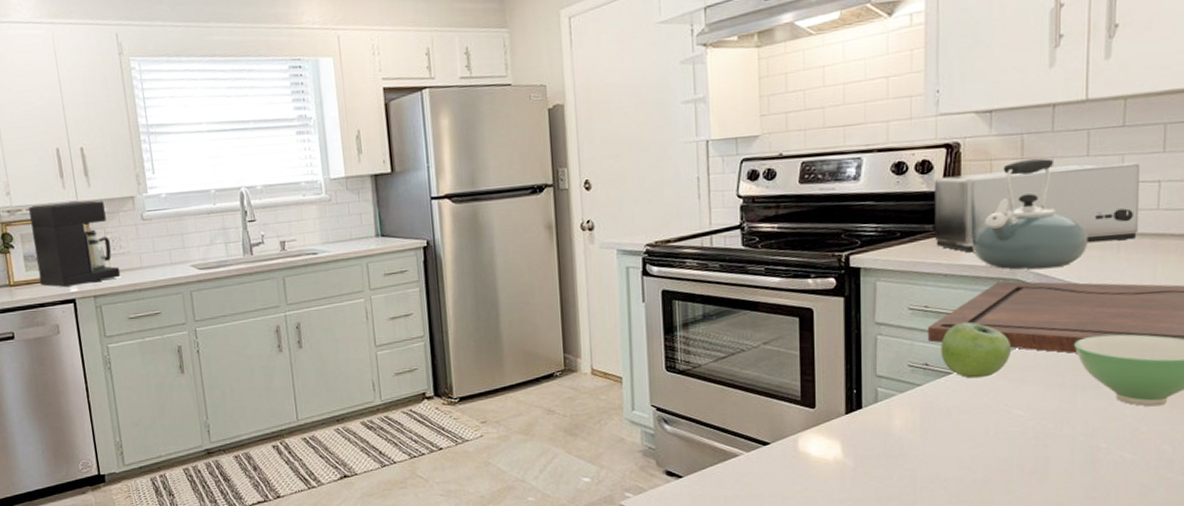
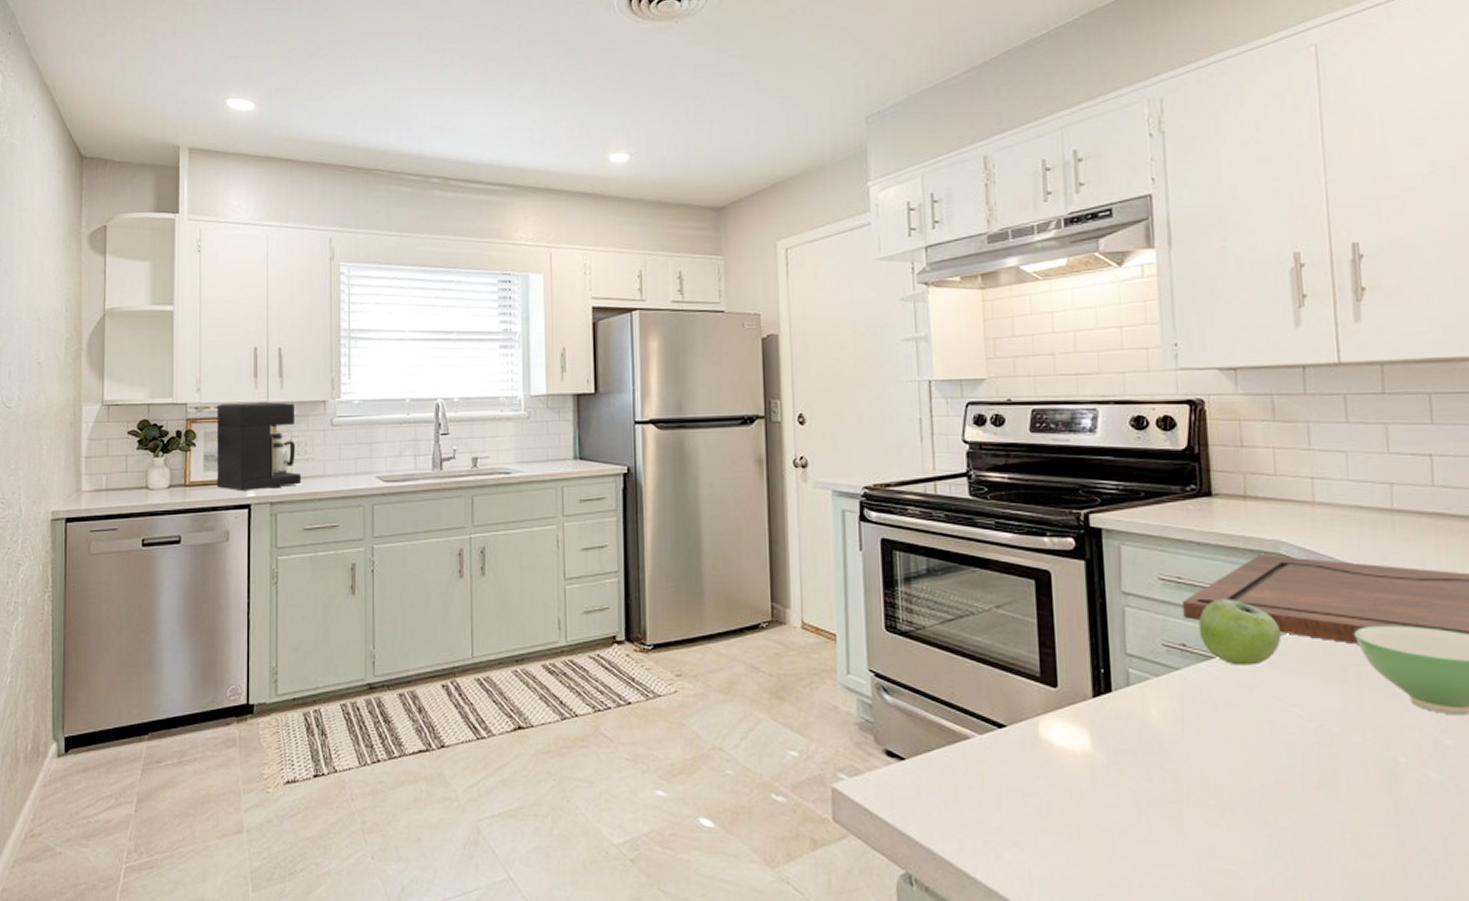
toaster: present [934,162,1140,253] -> none [1178,430,1414,520]
kettle: present [972,158,1089,270] -> none [1225,423,1358,544]

